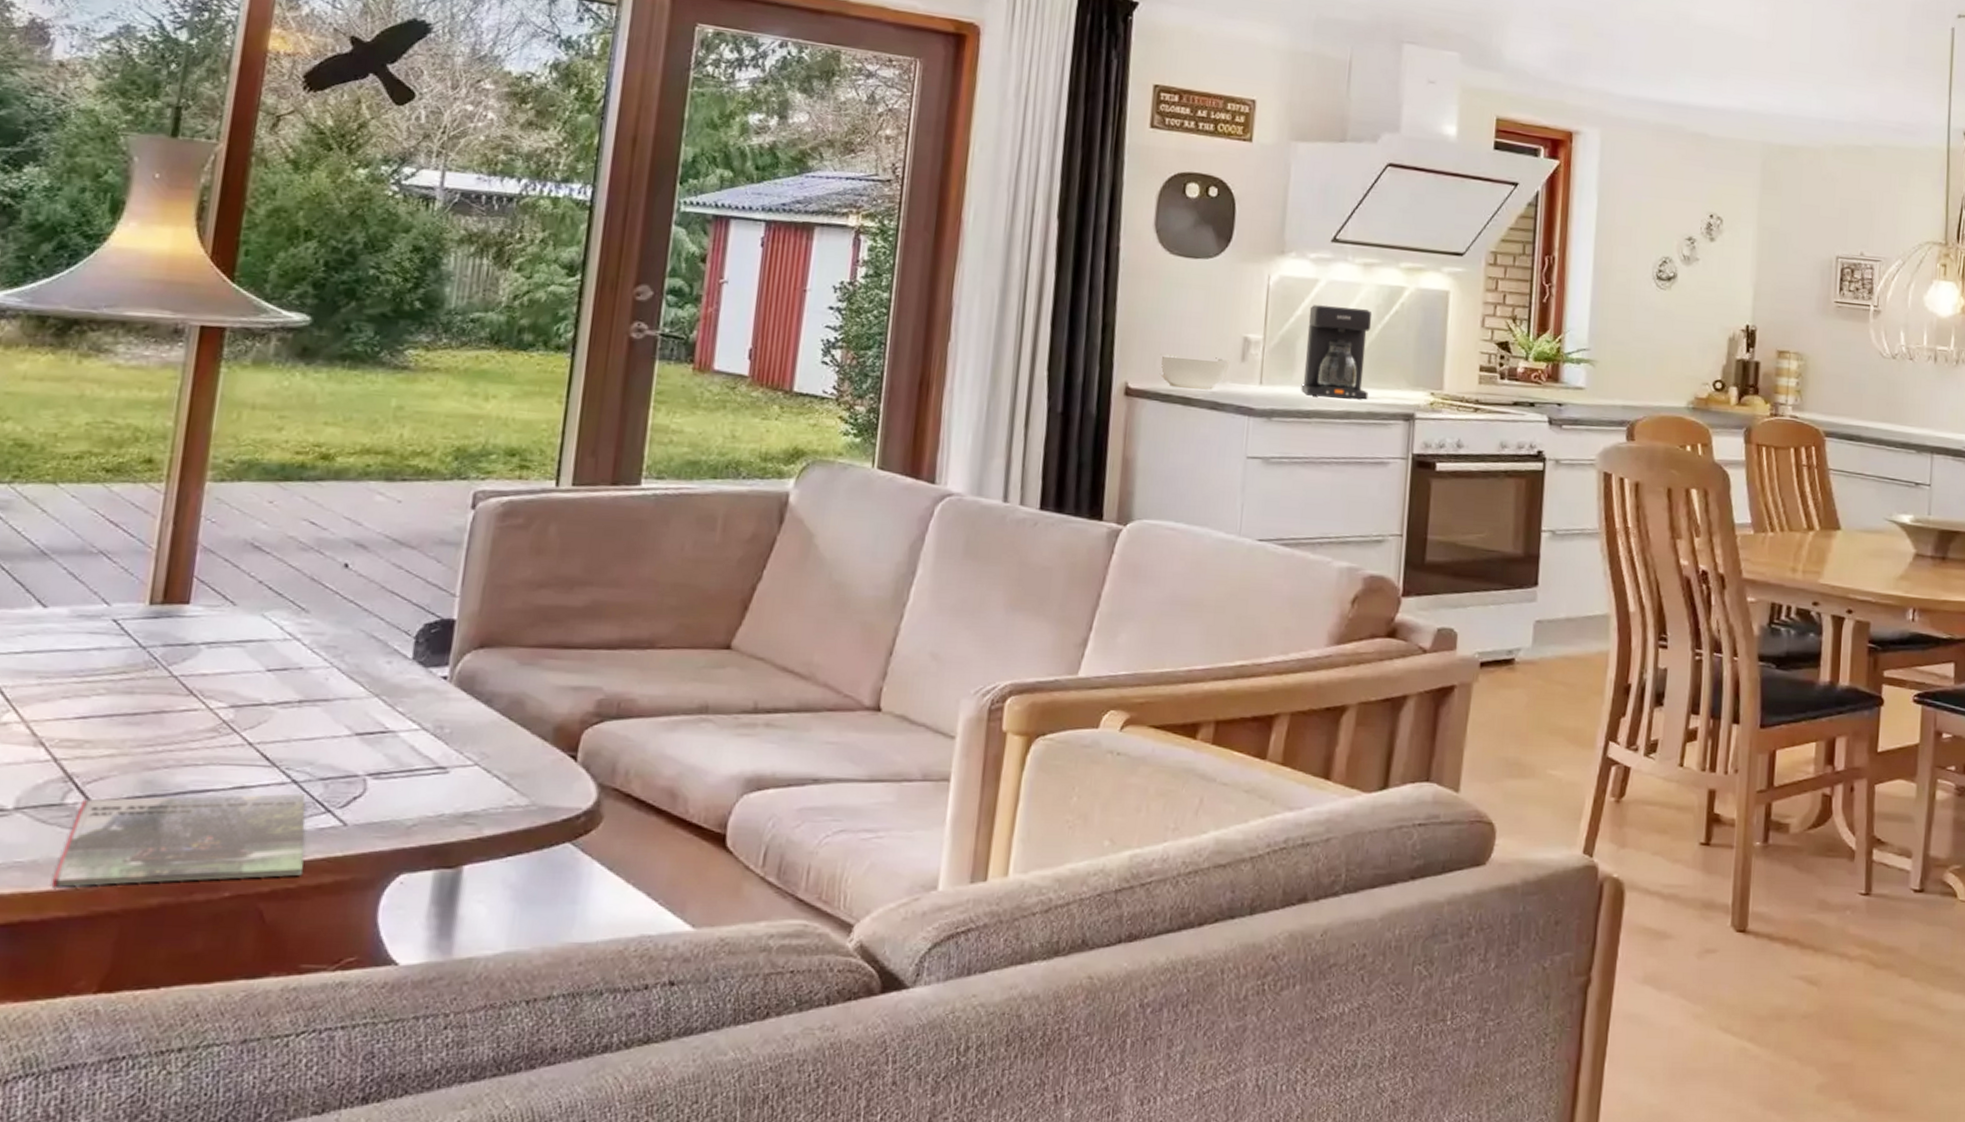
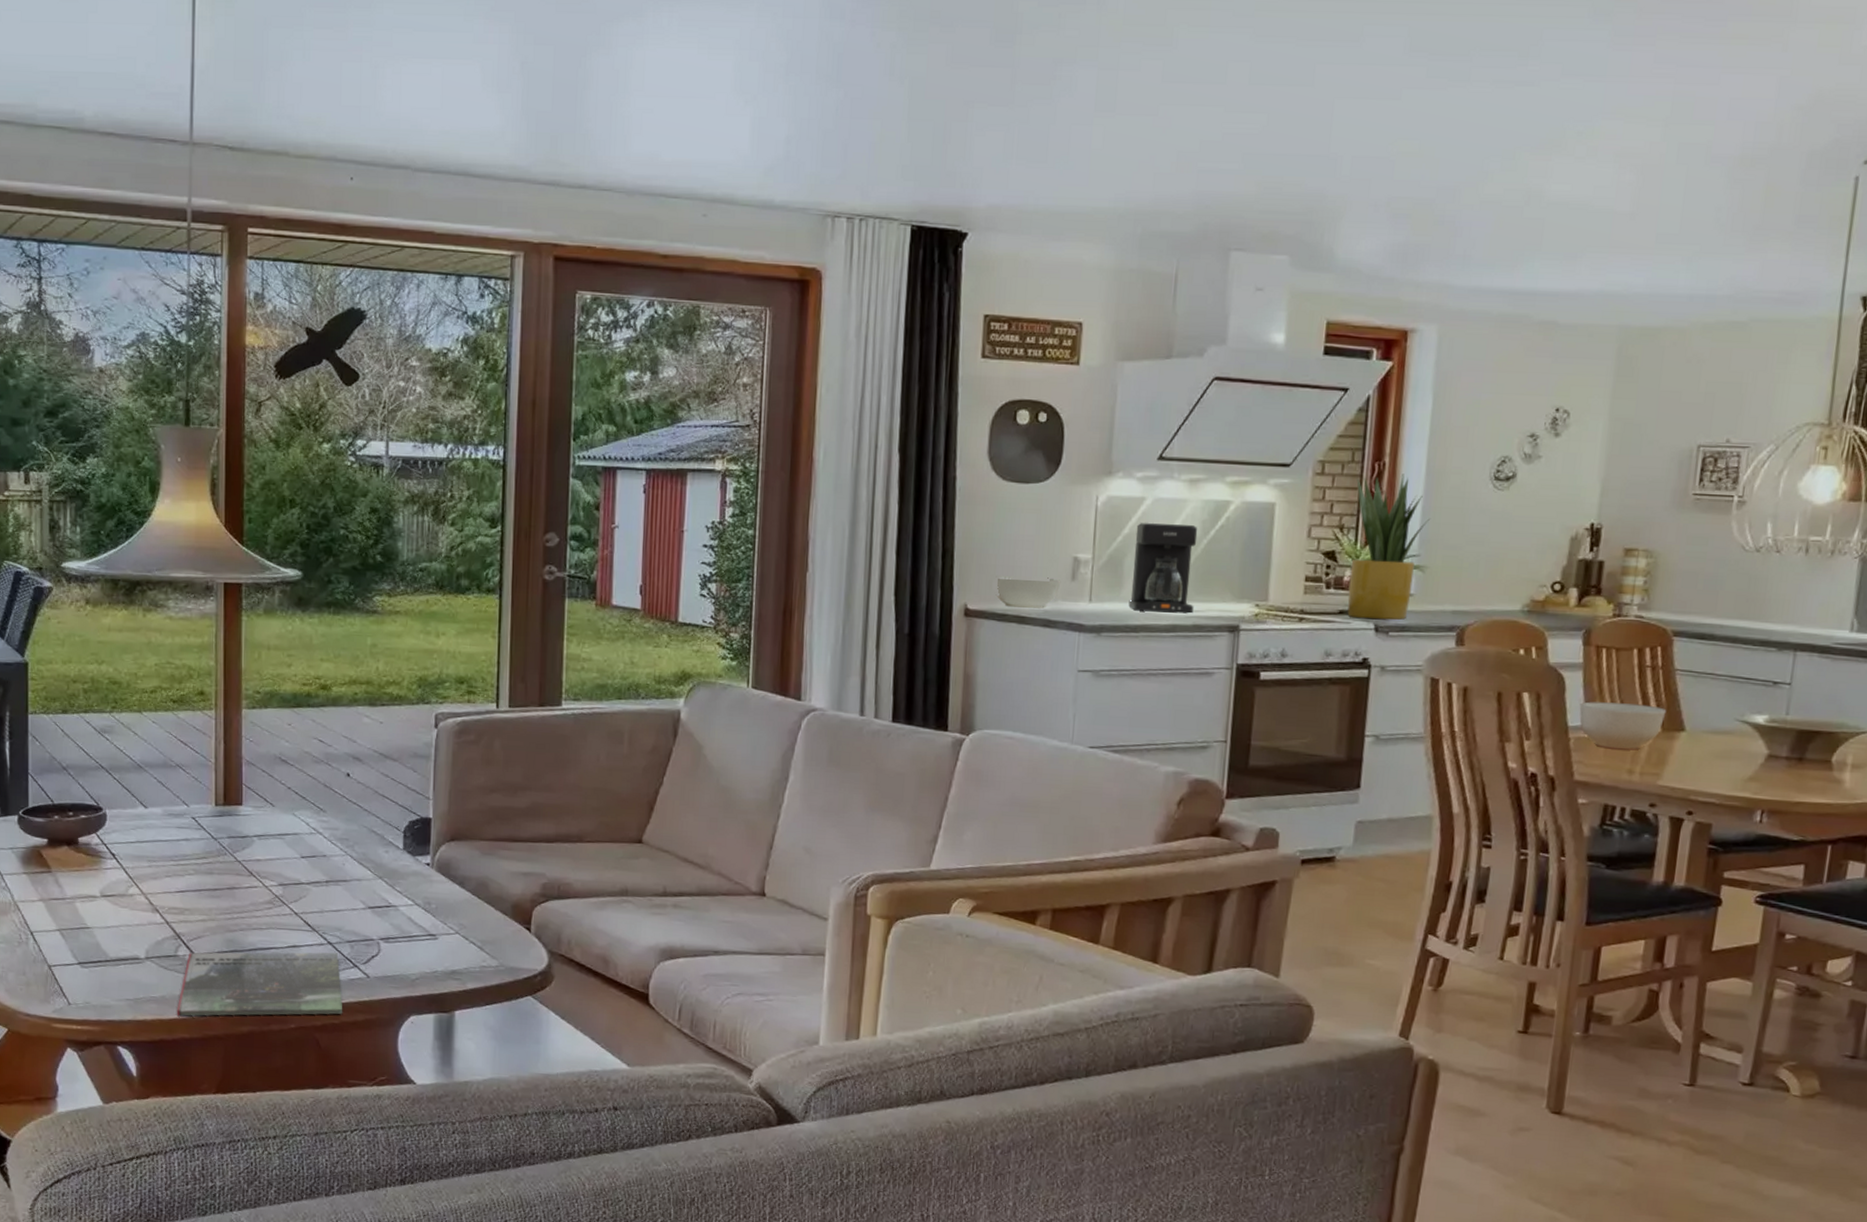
planter: none [1521,268,1598,413] -> present [1347,474,1430,620]
bowl: none [1744,499,1823,549] -> present [1579,701,1667,750]

